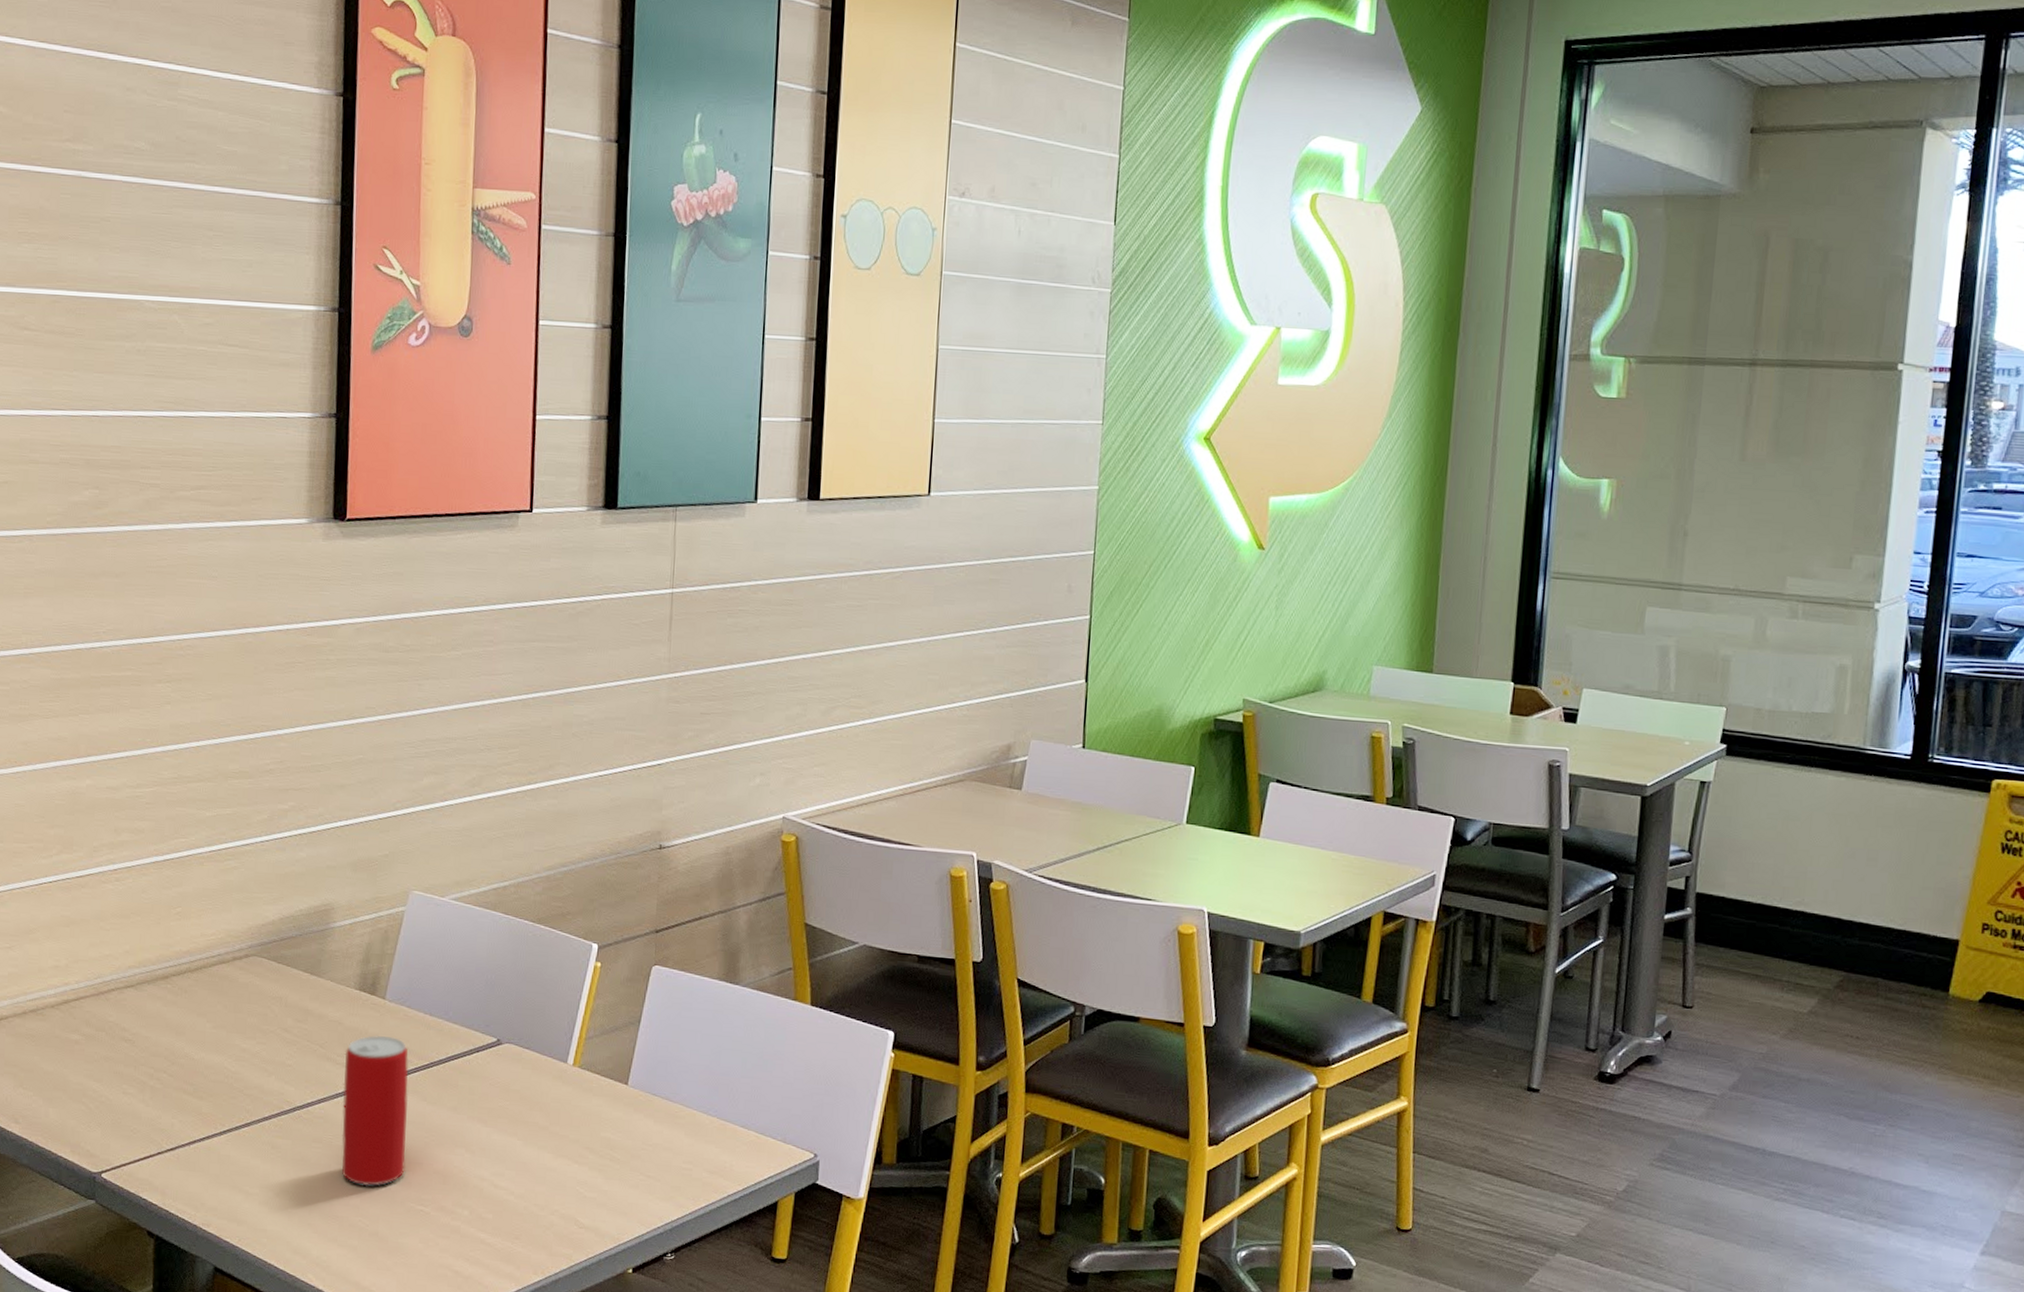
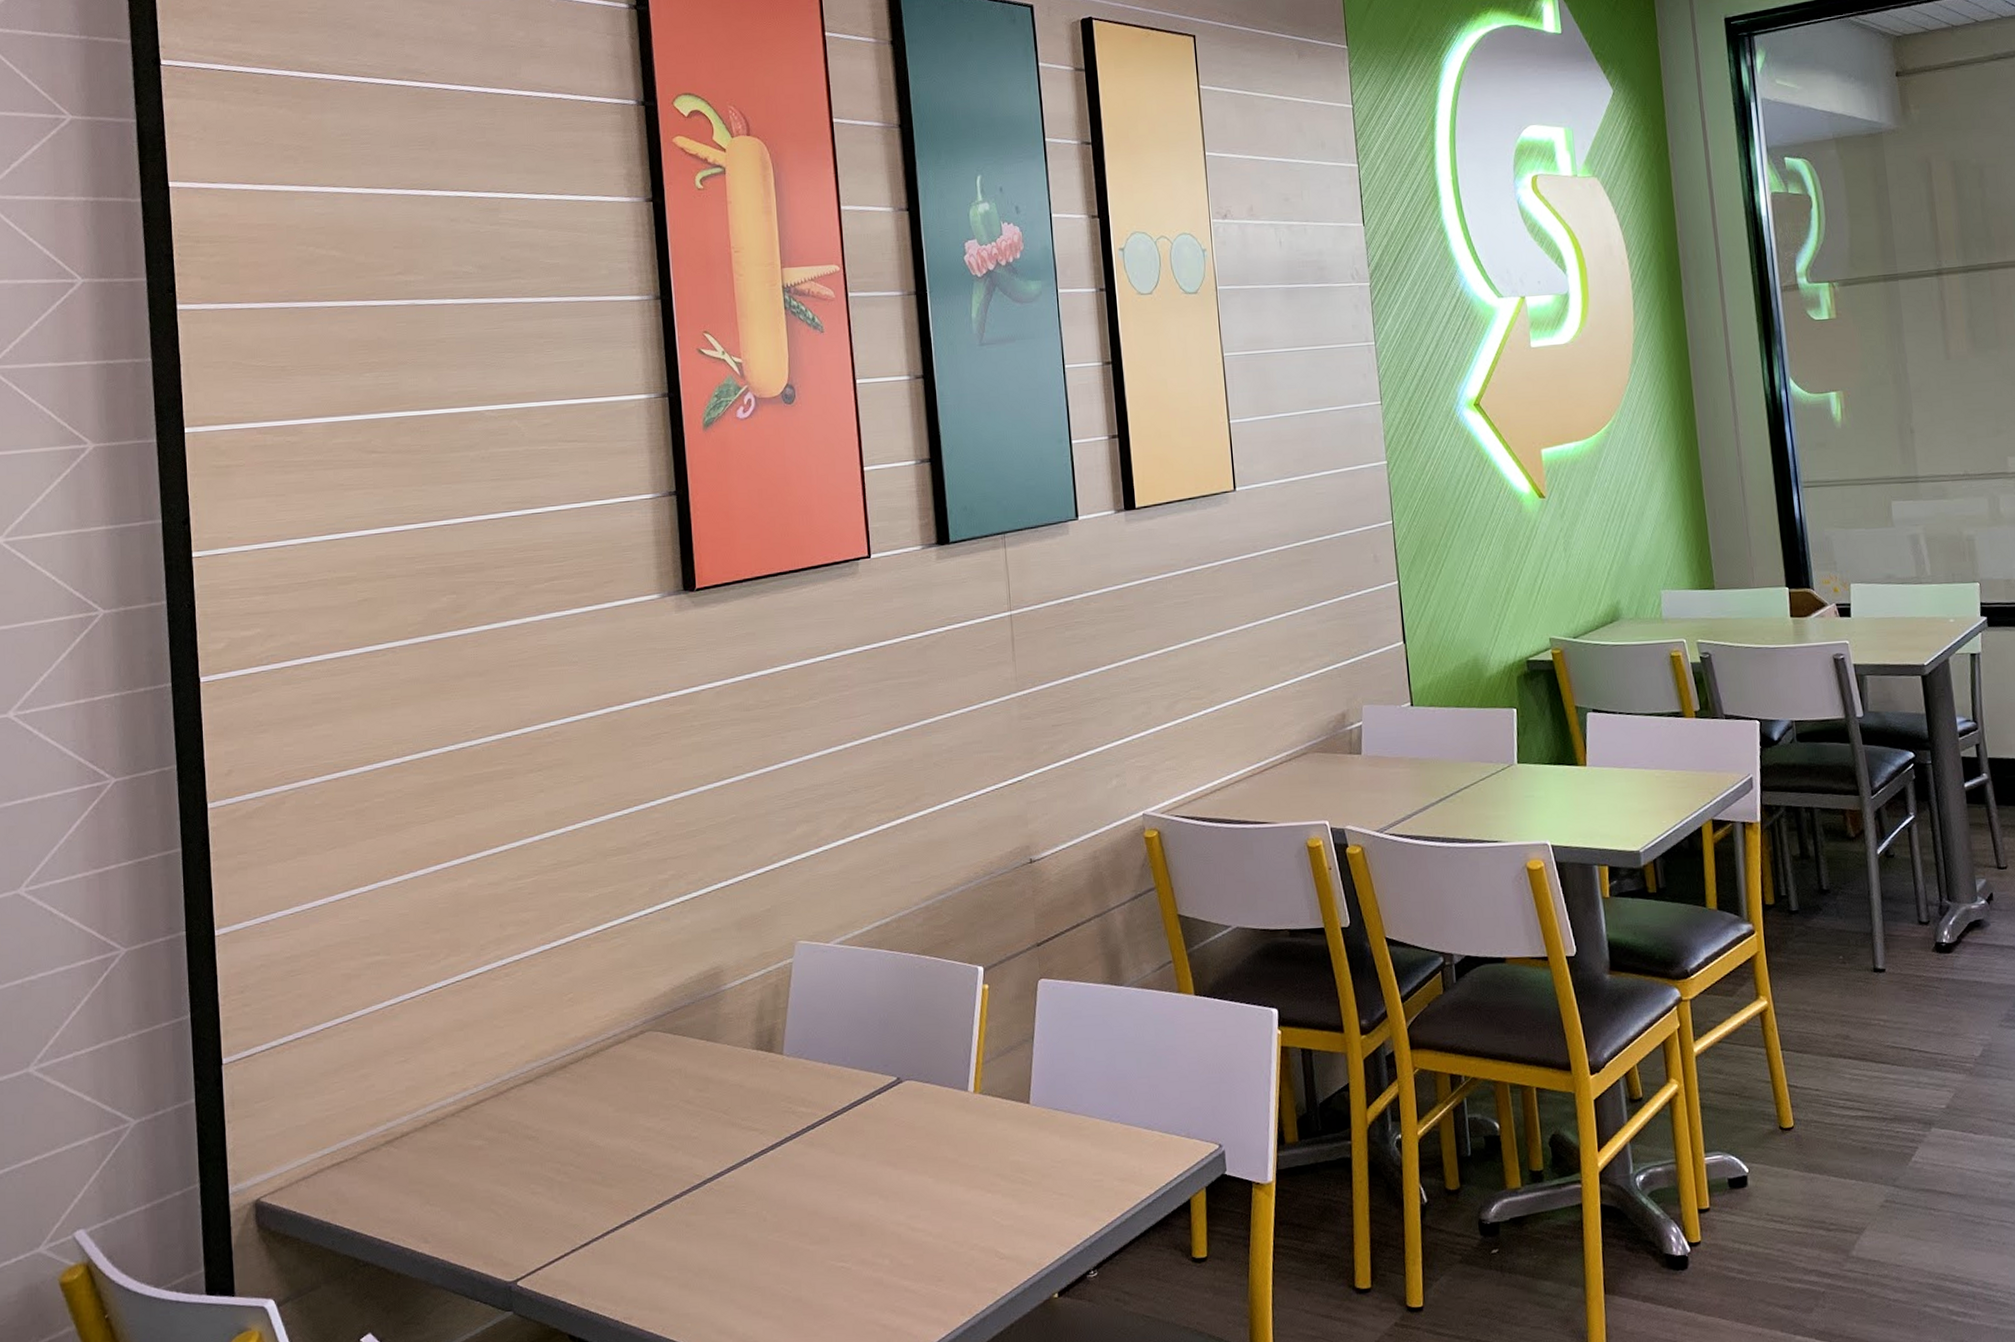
beverage can: present [342,1035,409,1187] -> none [749,1092,821,1251]

